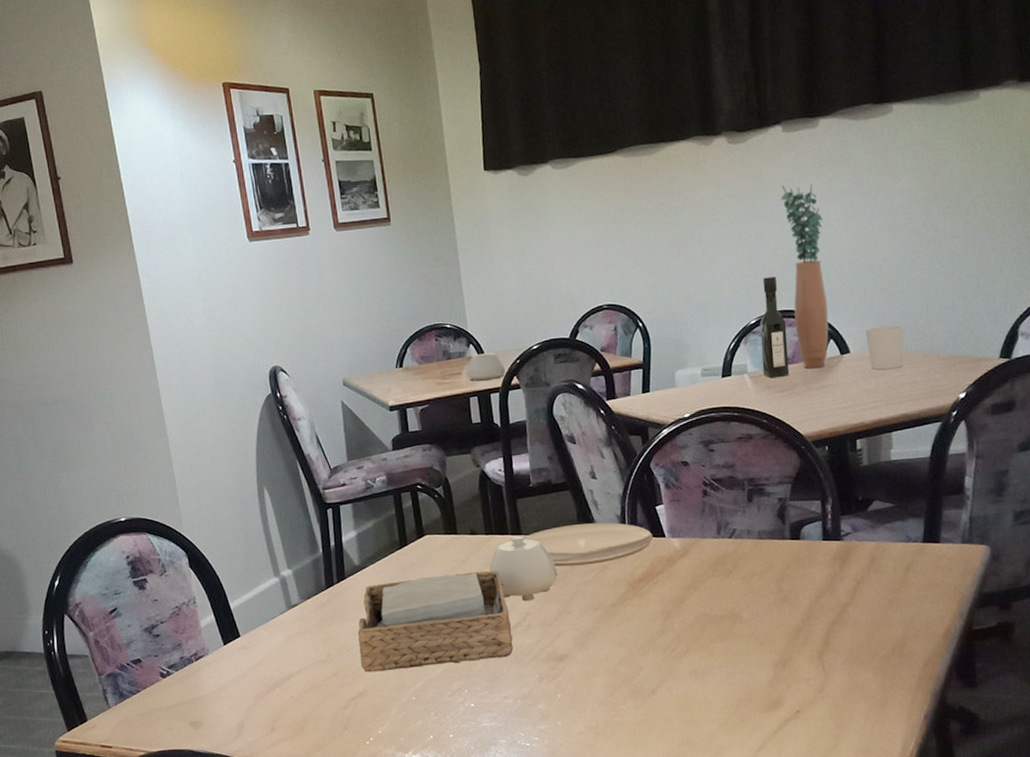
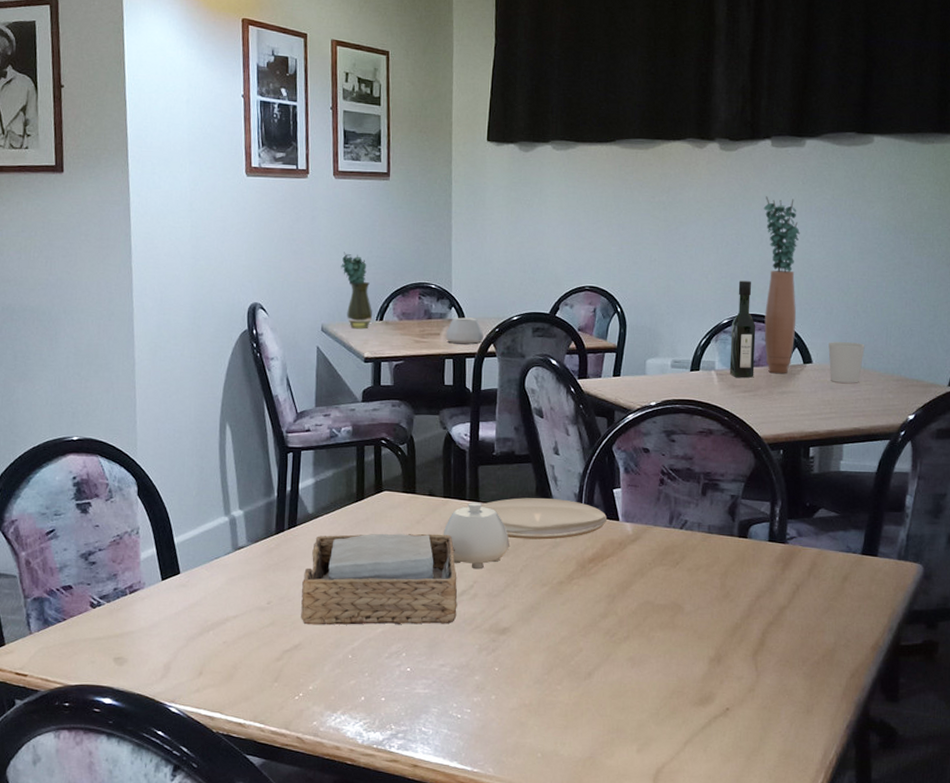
vase: none [354,303,392,379] -> present [341,252,373,329]

